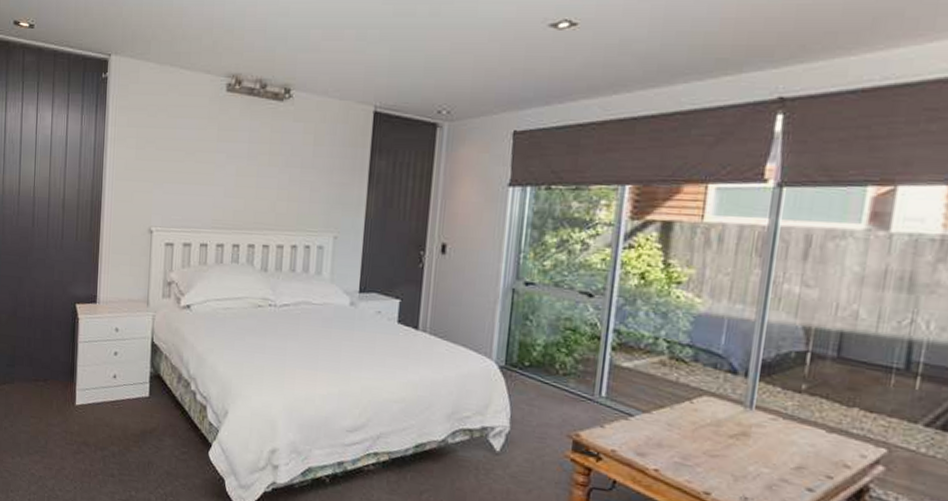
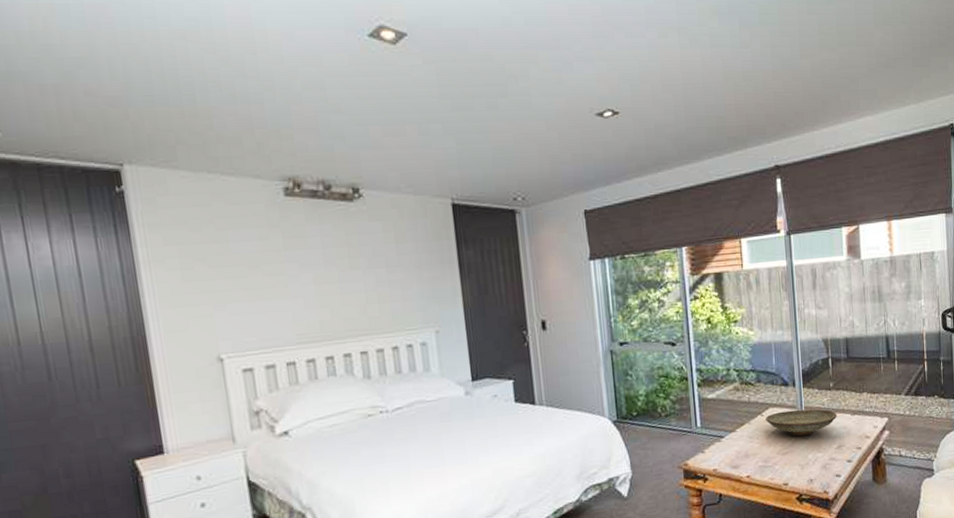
decorative bowl: none [695,403,804,443] -> present [766,409,837,436]

